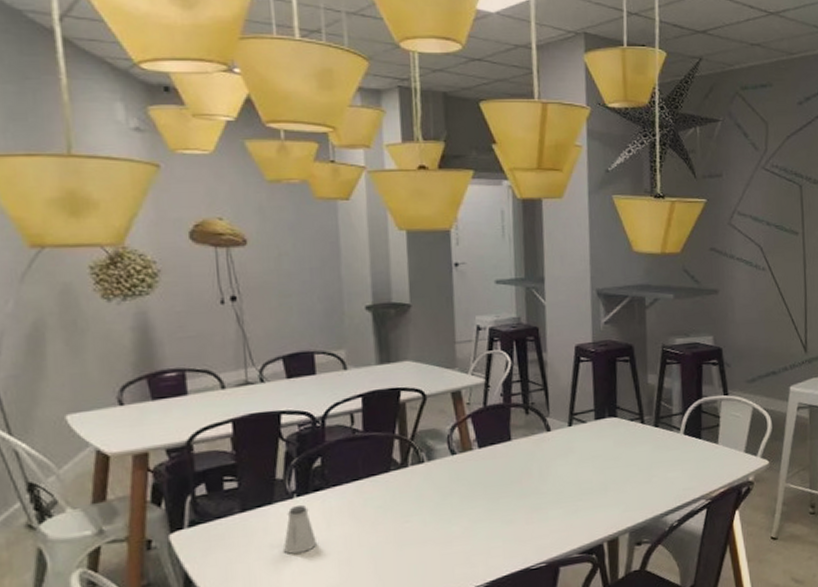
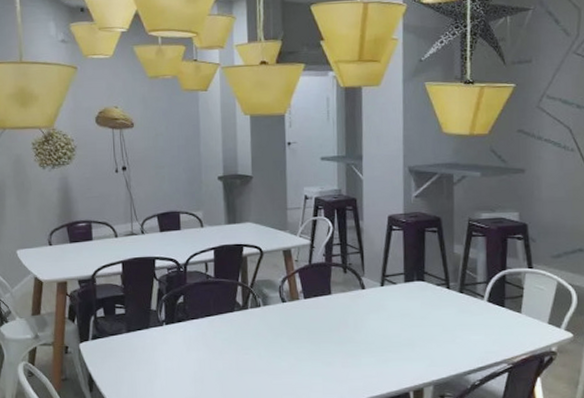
saltshaker: present [284,505,316,554] -> none [156,332,179,369]

